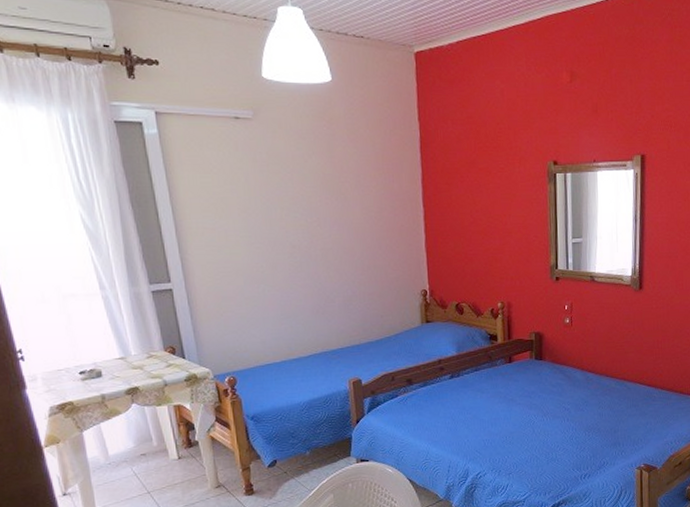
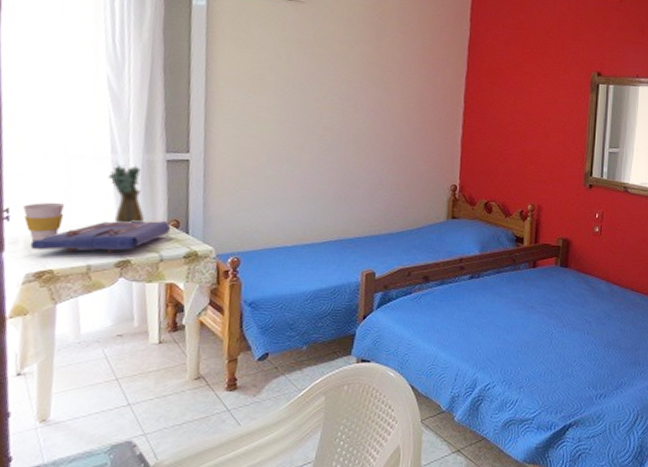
cup: none [32,340,71,377] -> present [22,202,64,241]
tote bag: none [47,349,169,385] -> present [30,221,171,254]
vase: none [101,298,143,354] -> present [107,163,144,223]

